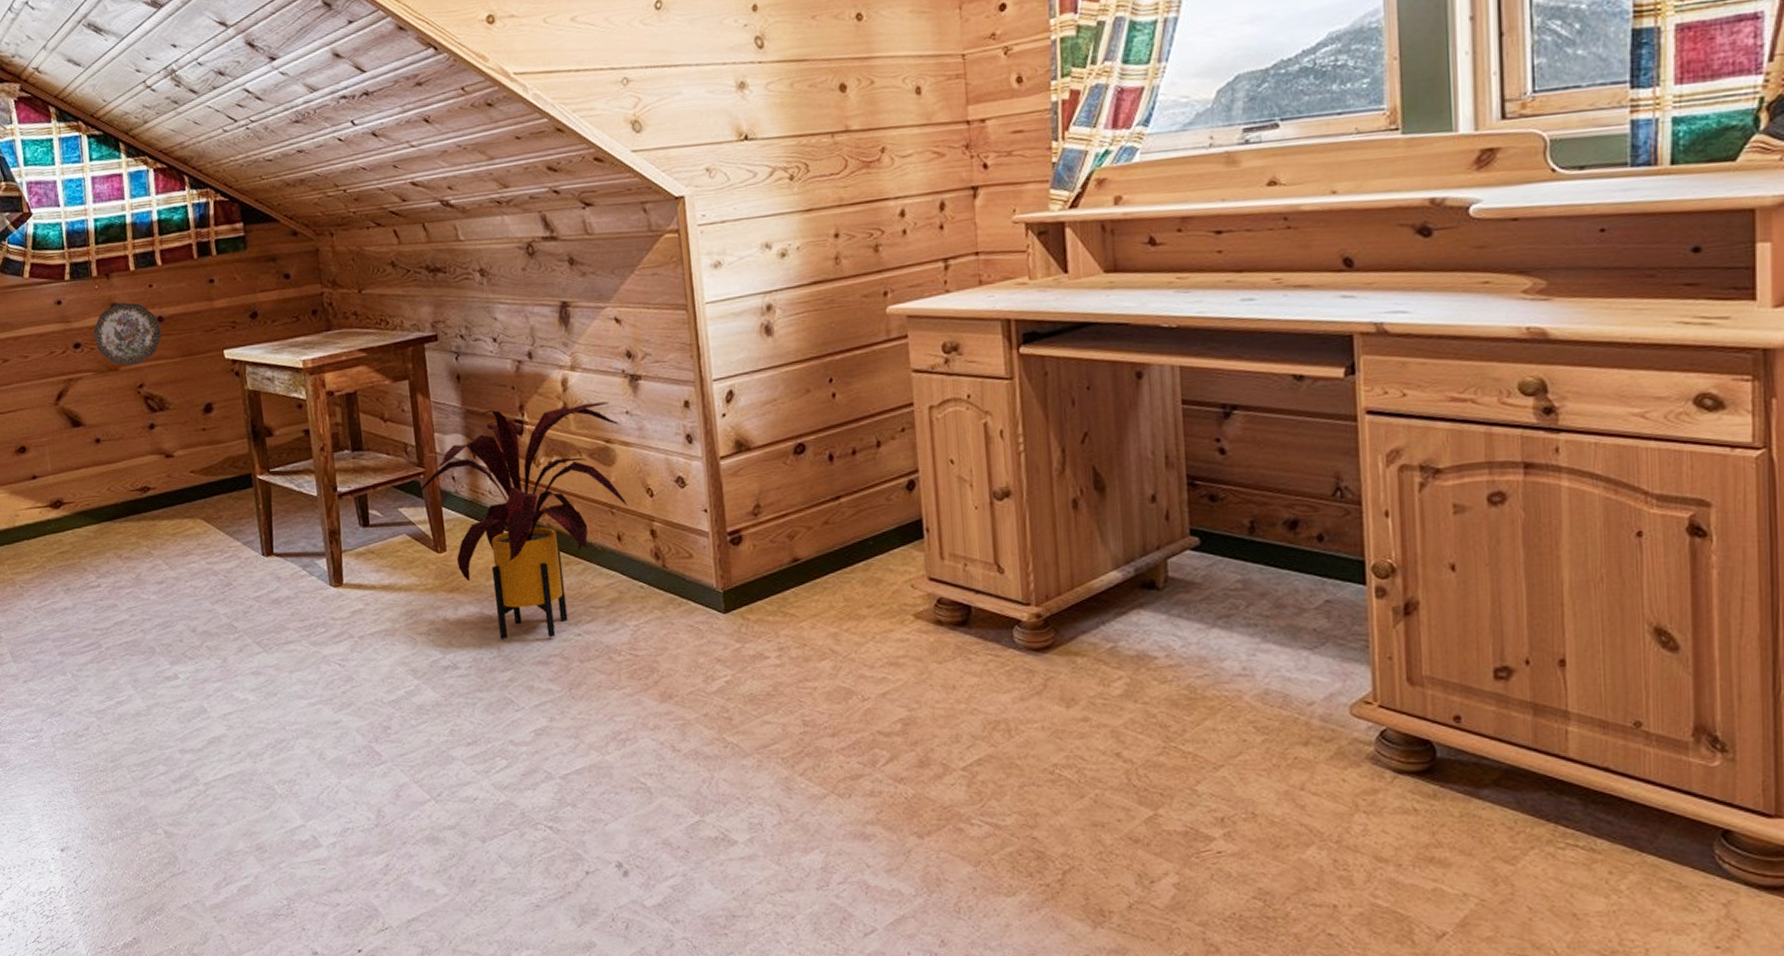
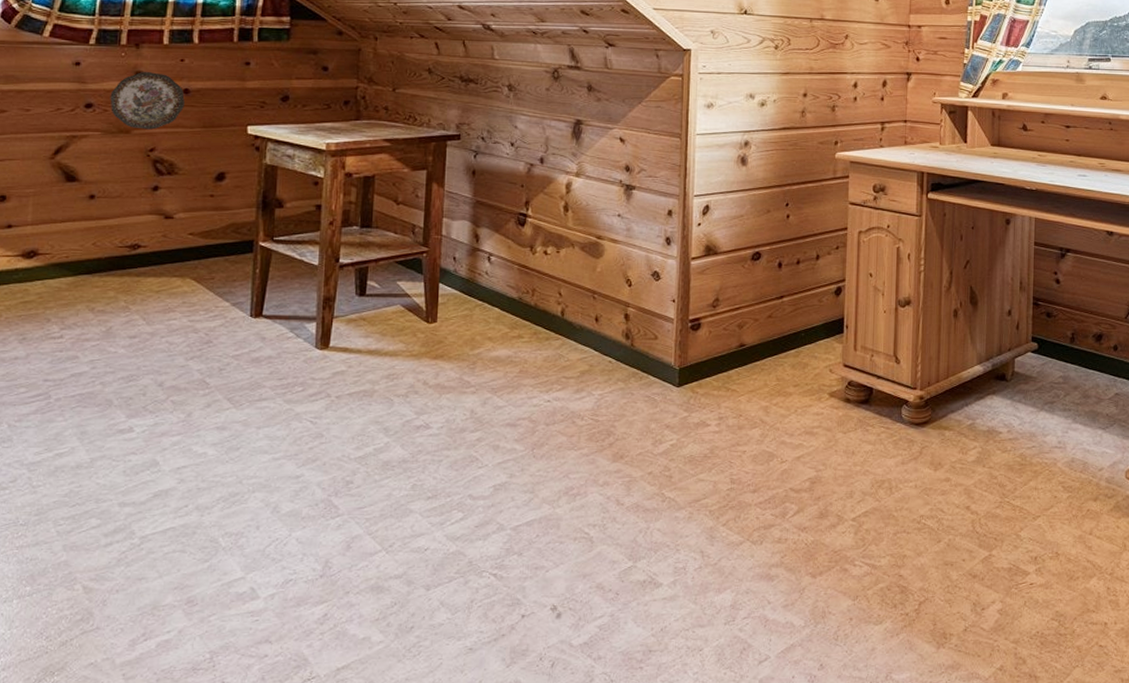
house plant: present [417,402,628,640] -> none [417,202,612,403]

